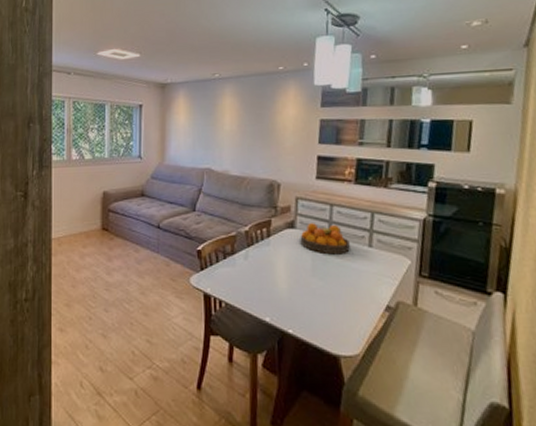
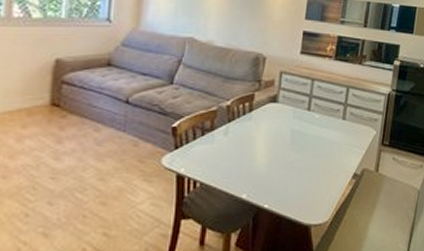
fruit bowl: present [300,223,350,255] -> none [281,97,326,128]

